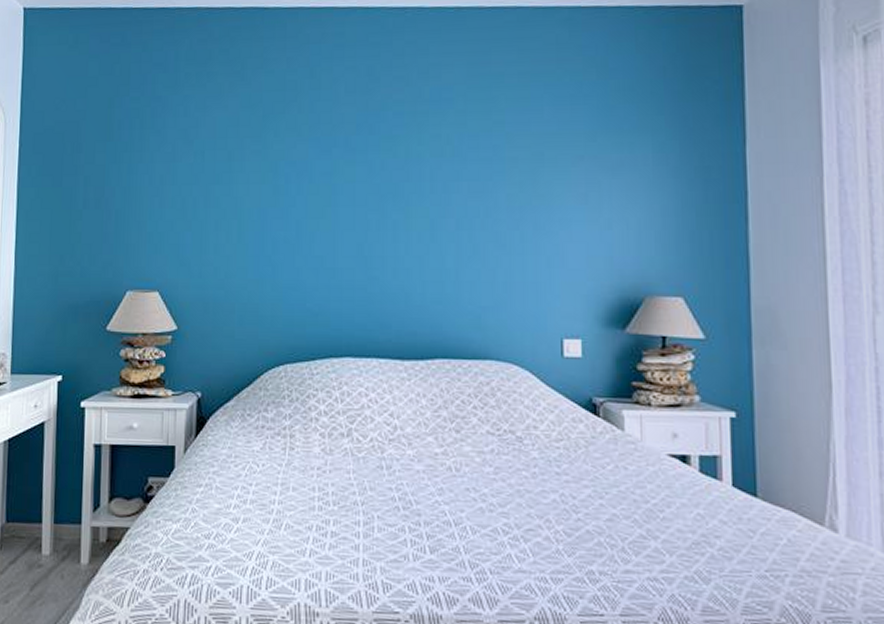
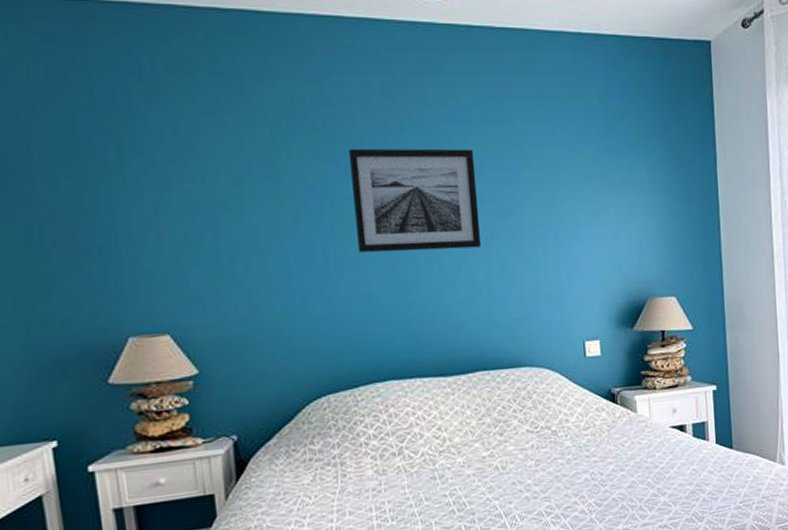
wall art: none [330,127,453,228] -> present [349,148,482,253]

